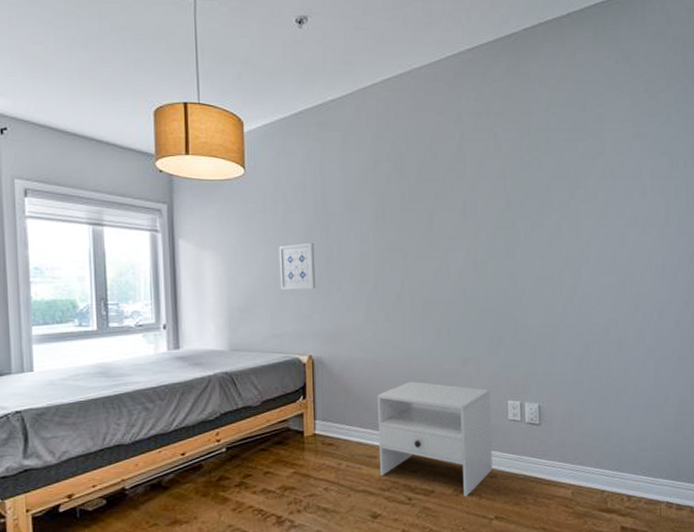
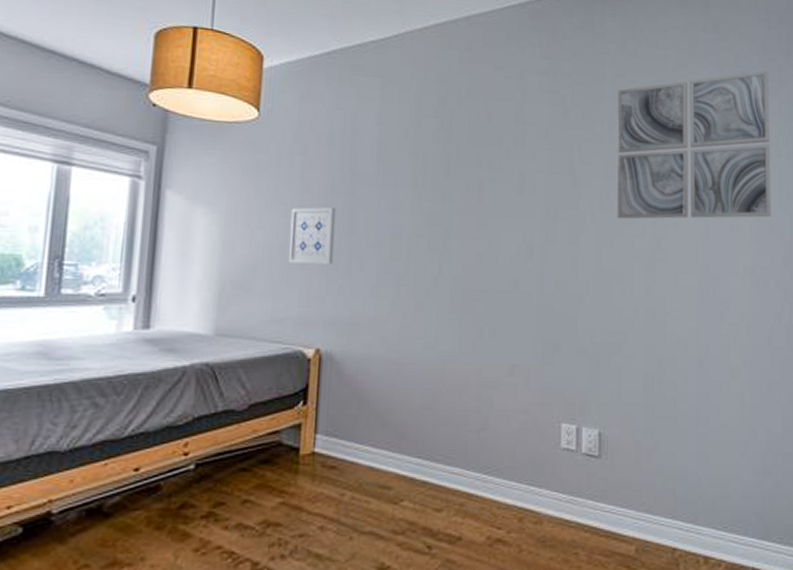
nightstand: present [377,381,493,496] -> none [393,390,540,547]
wall art: none [542,94,679,233] -> present [617,71,771,220]

